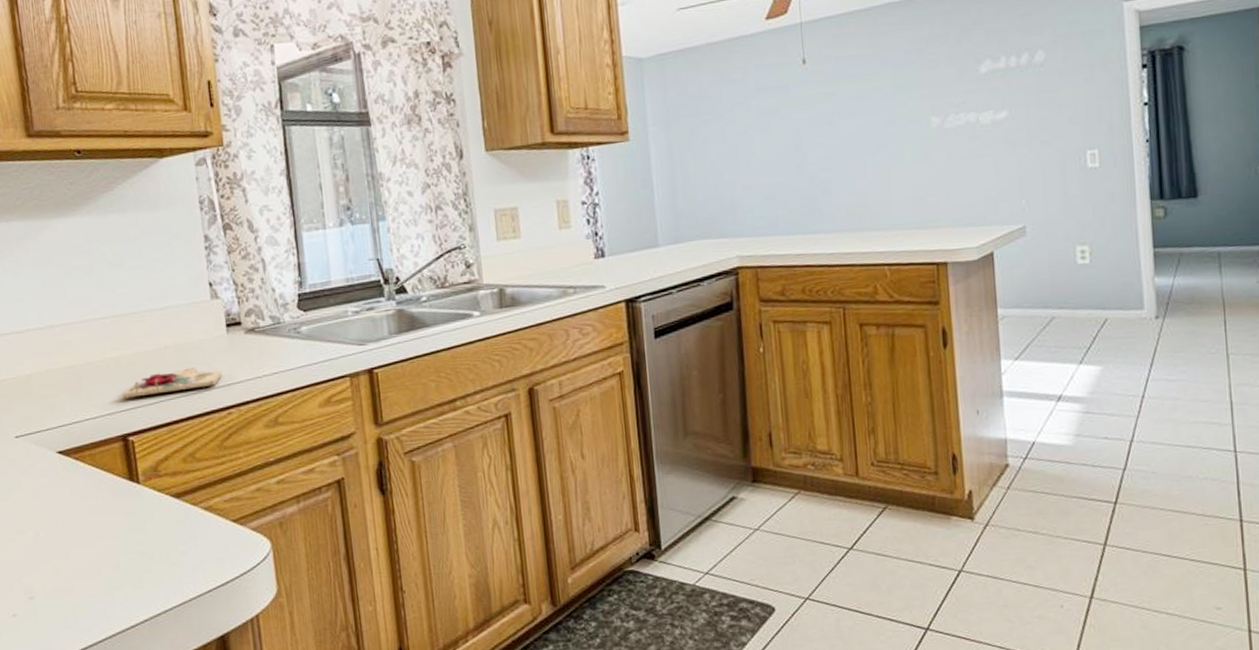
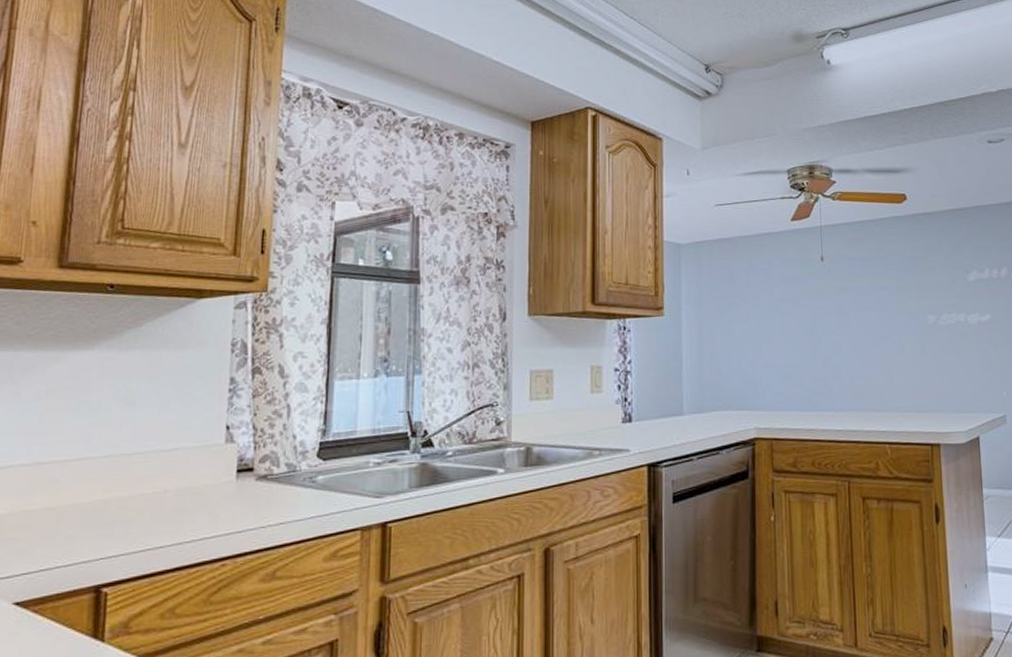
cutting board: present [121,367,223,399] -> none [104,514,224,545]

